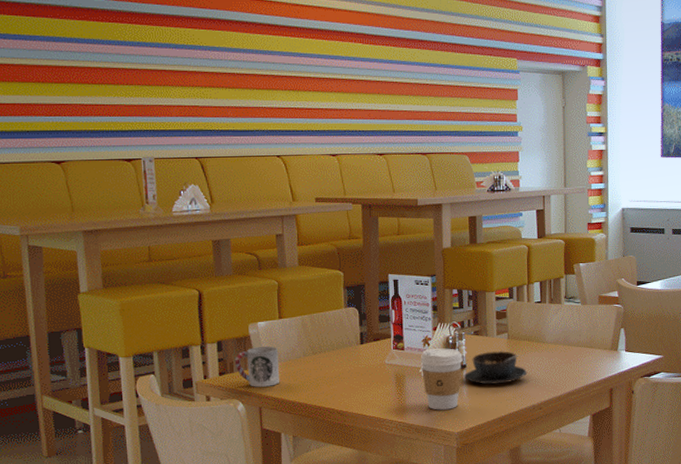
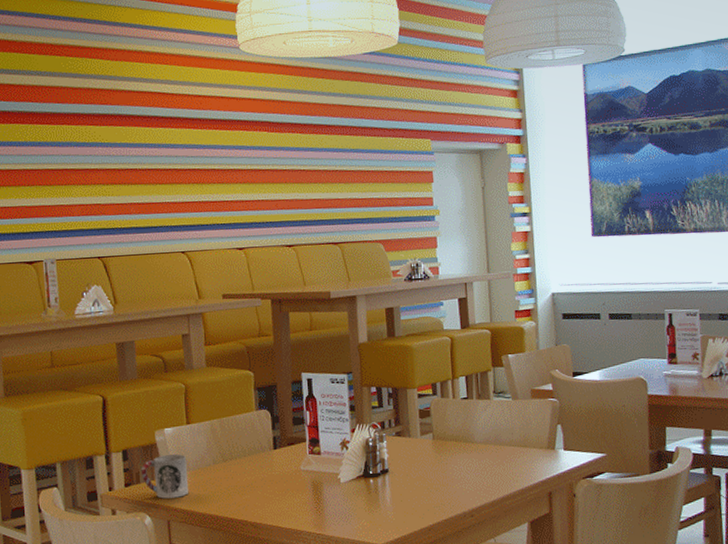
coffee cup: present [420,348,463,410] -> none [338,451,385,520]
soup bowl: present [463,351,528,385] -> none [386,453,457,491]

